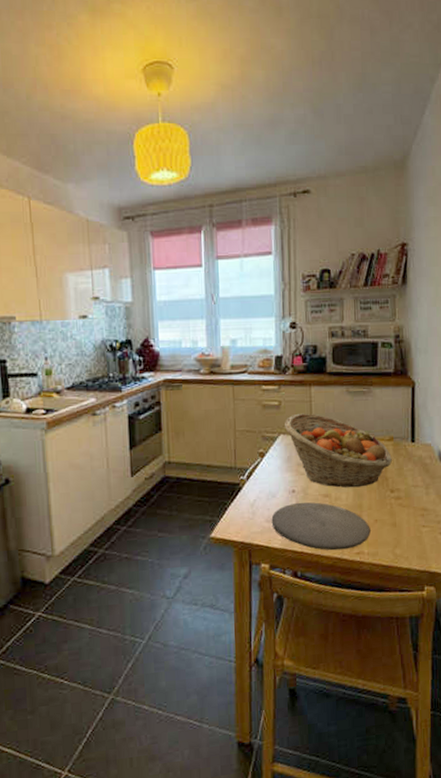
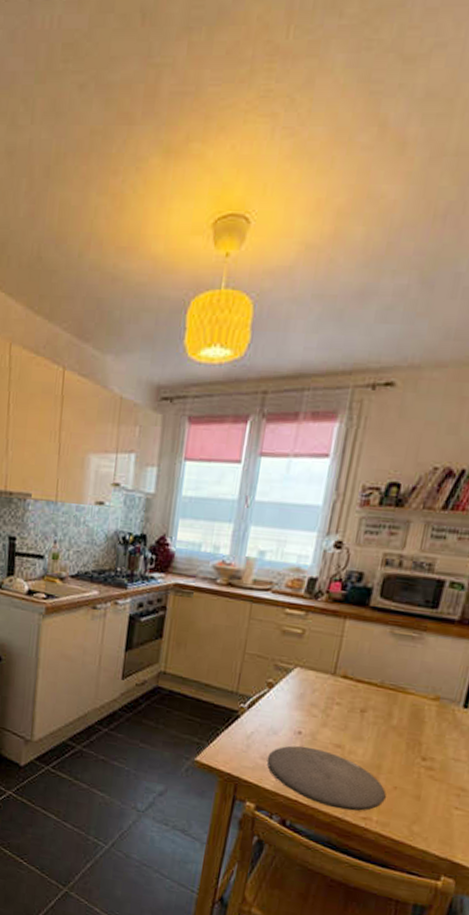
fruit basket: present [285,413,392,488] -> none [304,647,433,746]

